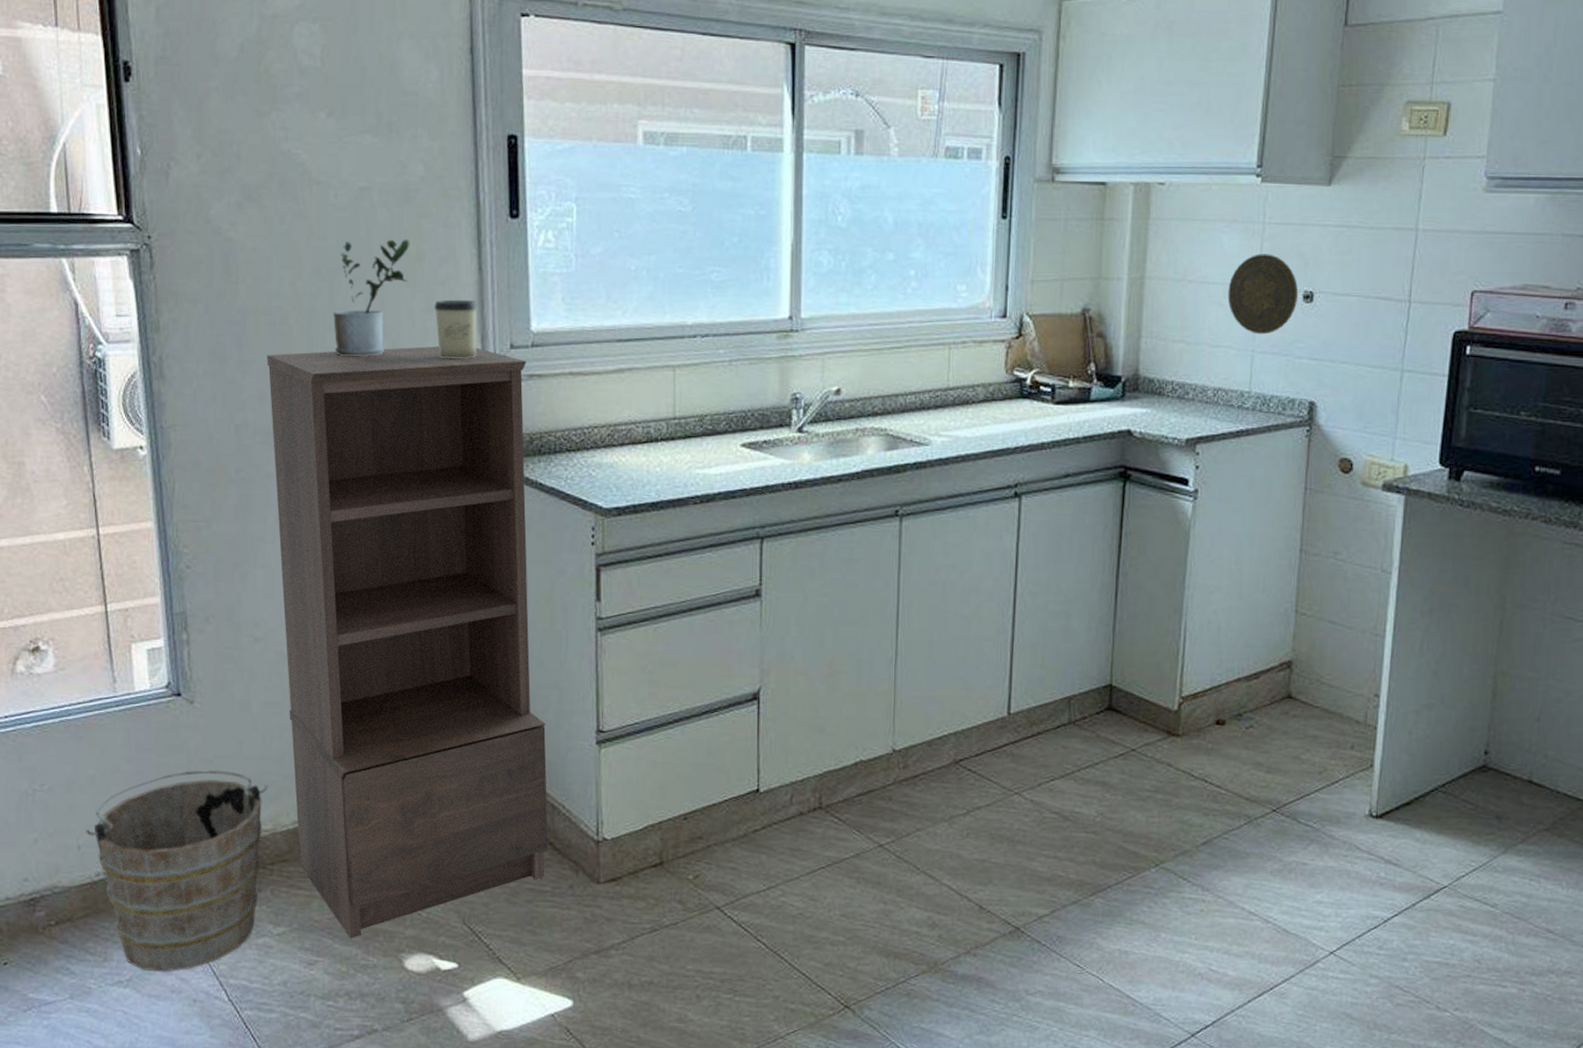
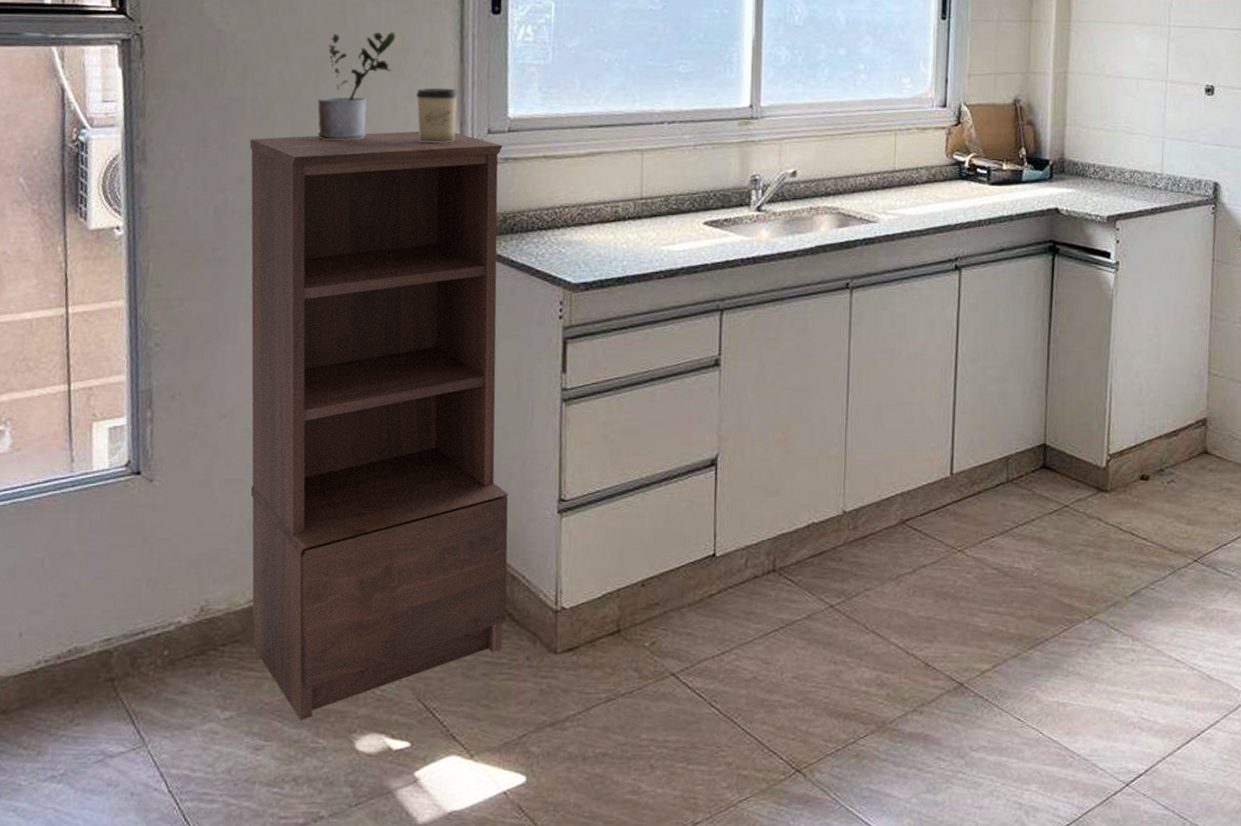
bucket: present [86,770,268,972] -> none [29,550,225,764]
decorative plate: present [1227,254,1299,335] -> none [1140,52,1201,123]

